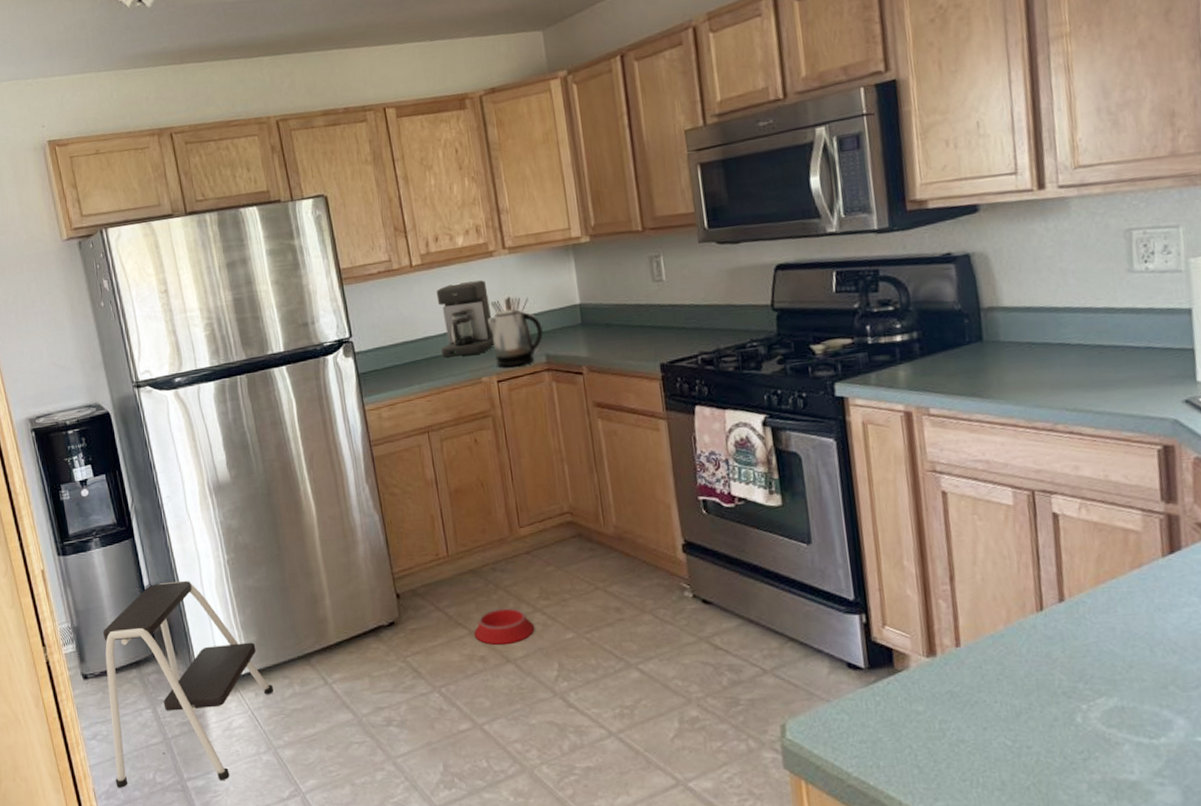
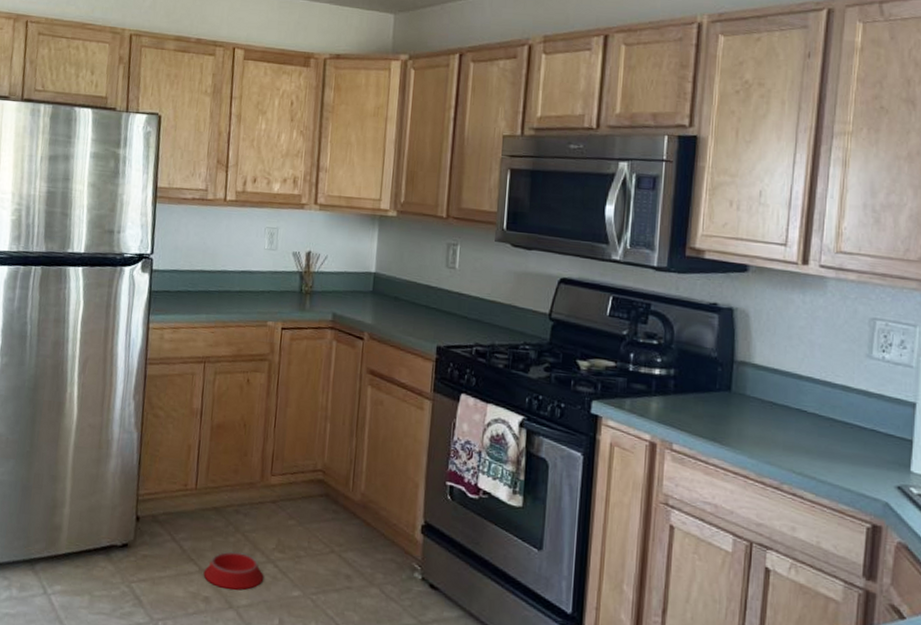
coffee maker: present [436,280,496,358] -> none [235,226,292,298]
kettle: present [487,309,543,368] -> none [284,262,335,319]

